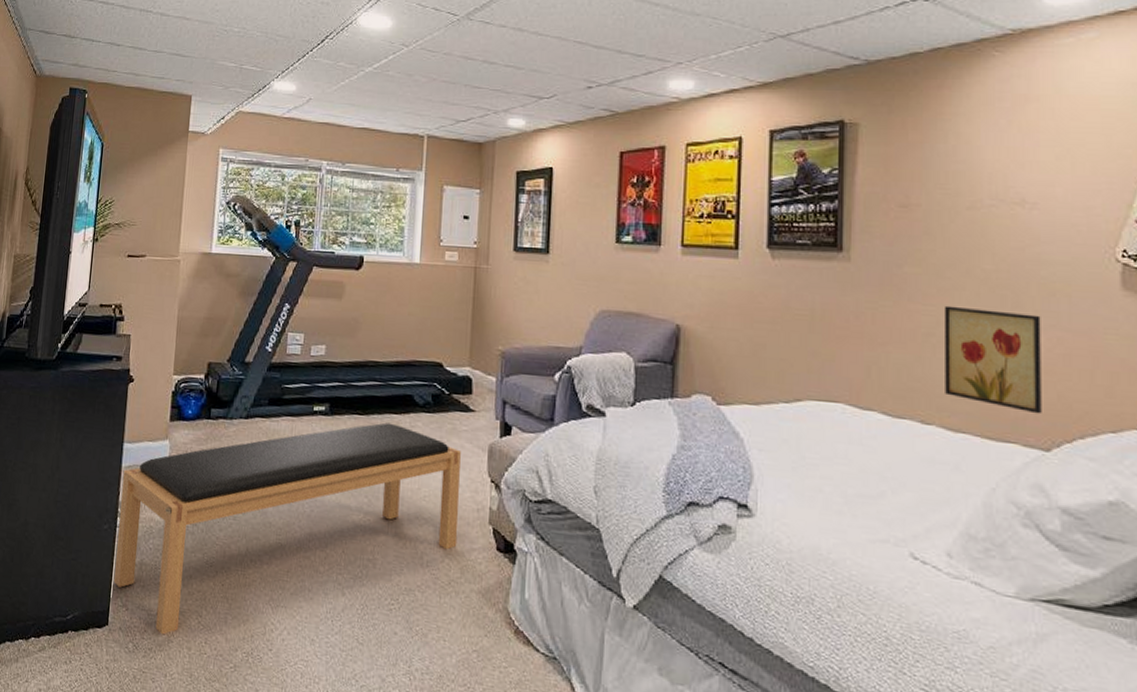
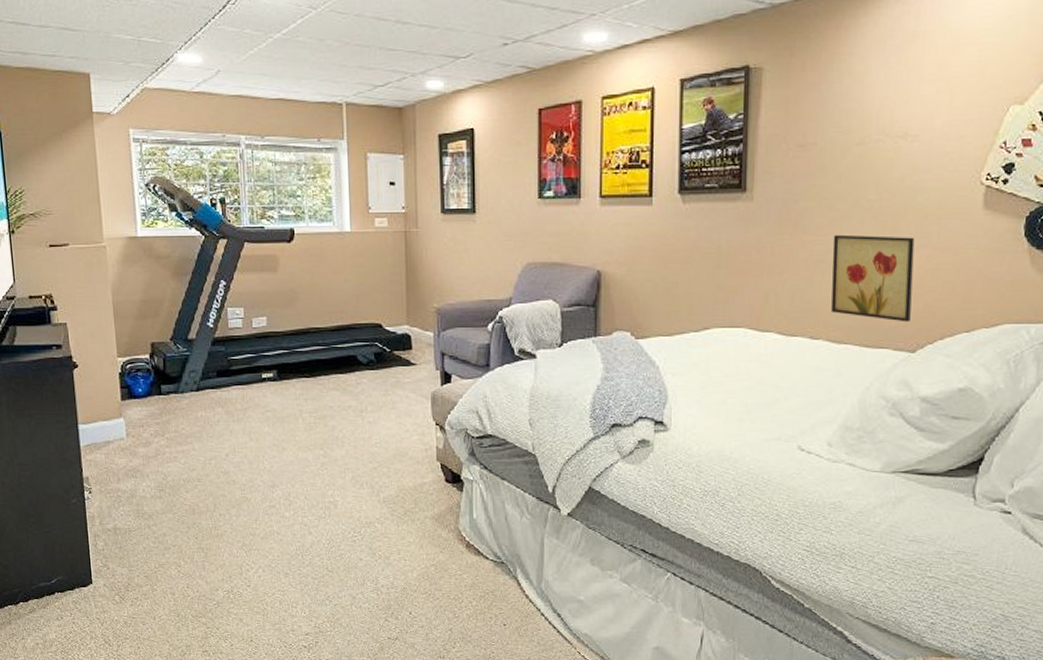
bench: present [114,422,461,635] -> none [82,382,410,586]

